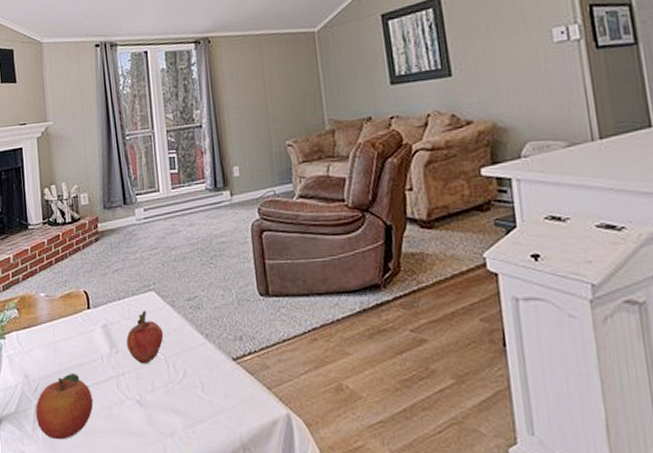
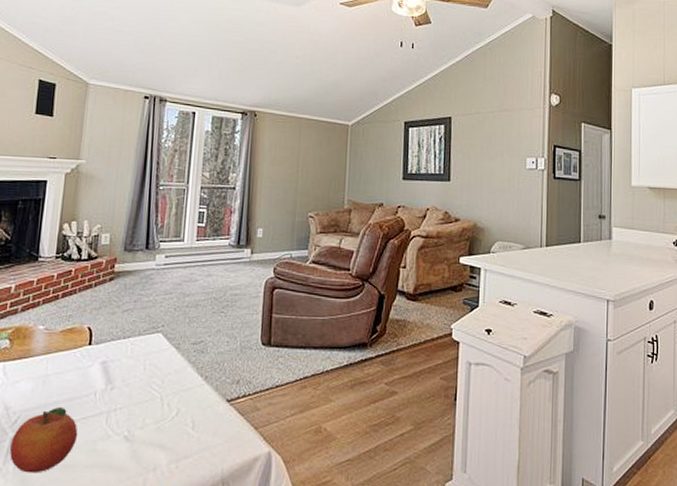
fruit: present [126,310,164,364] -> none [123,350,164,402]

